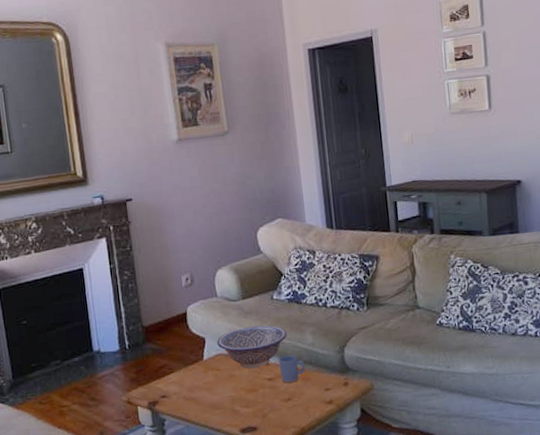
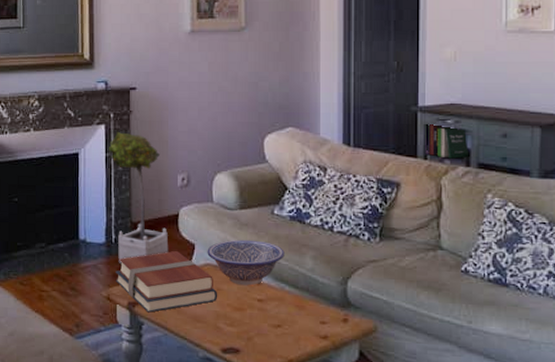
potted tree: none [111,242,181,367] -> present [108,131,169,263]
books: none [133,346,232,409] -> present [116,250,218,313]
mug: present [278,354,306,383] -> none [271,276,301,308]
books: none [394,198,433,229] -> present [425,122,470,159]

